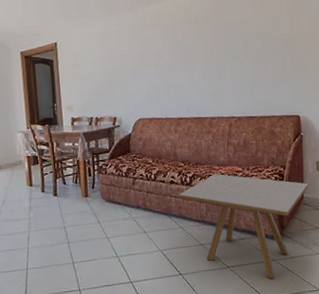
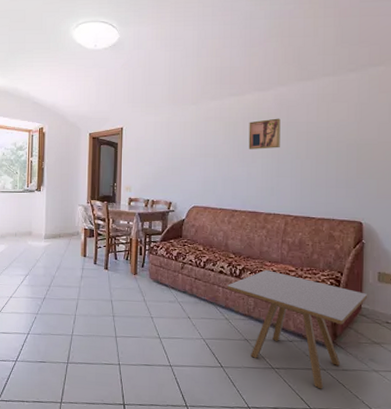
wall art: none [187,19,219,54] -> present [248,118,281,149]

